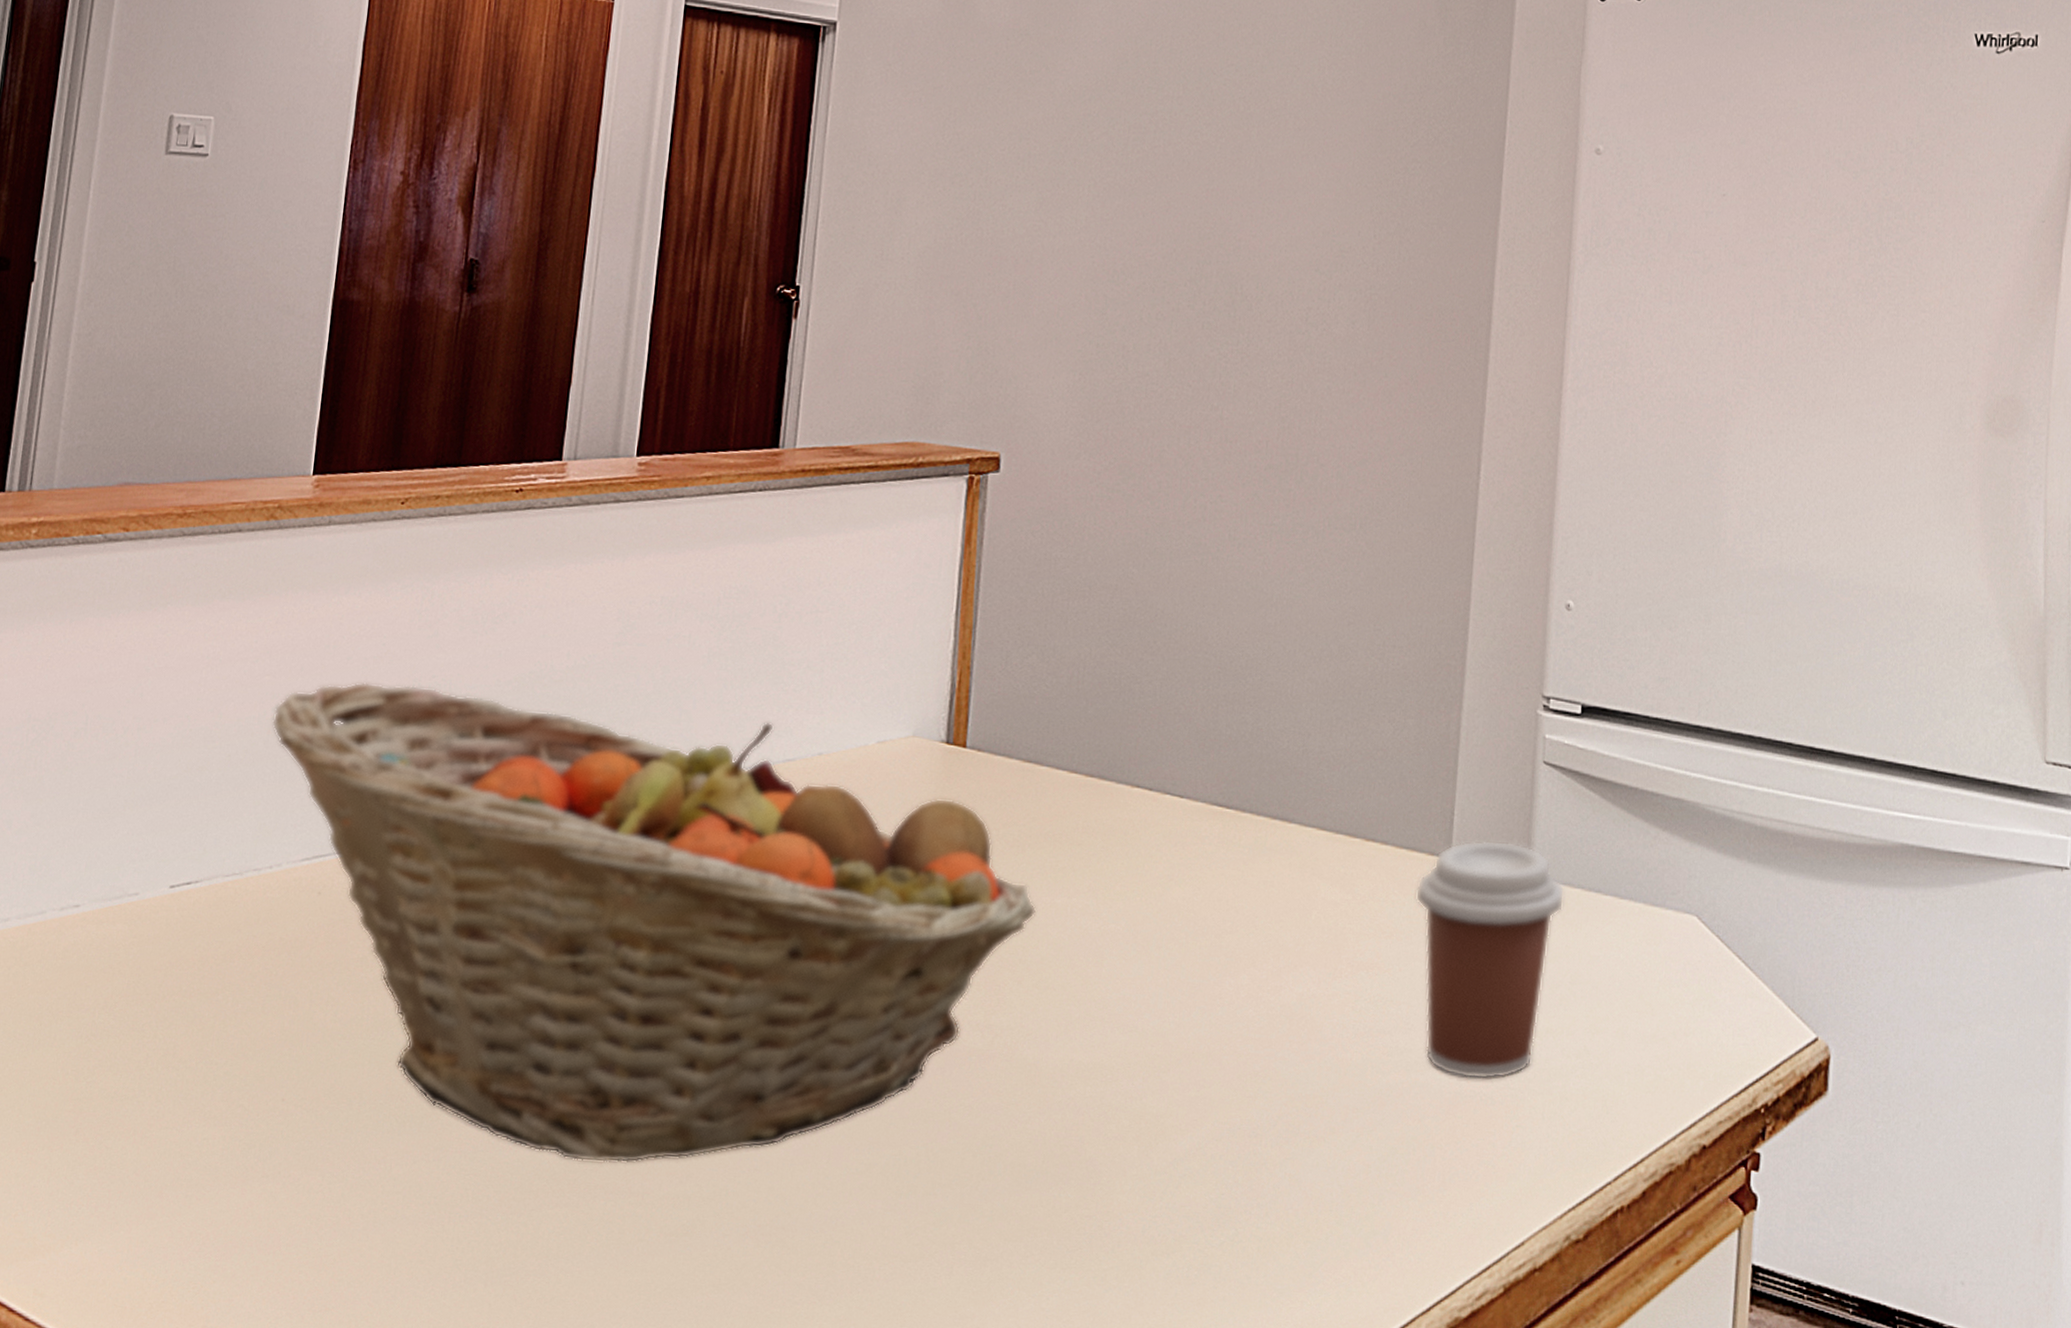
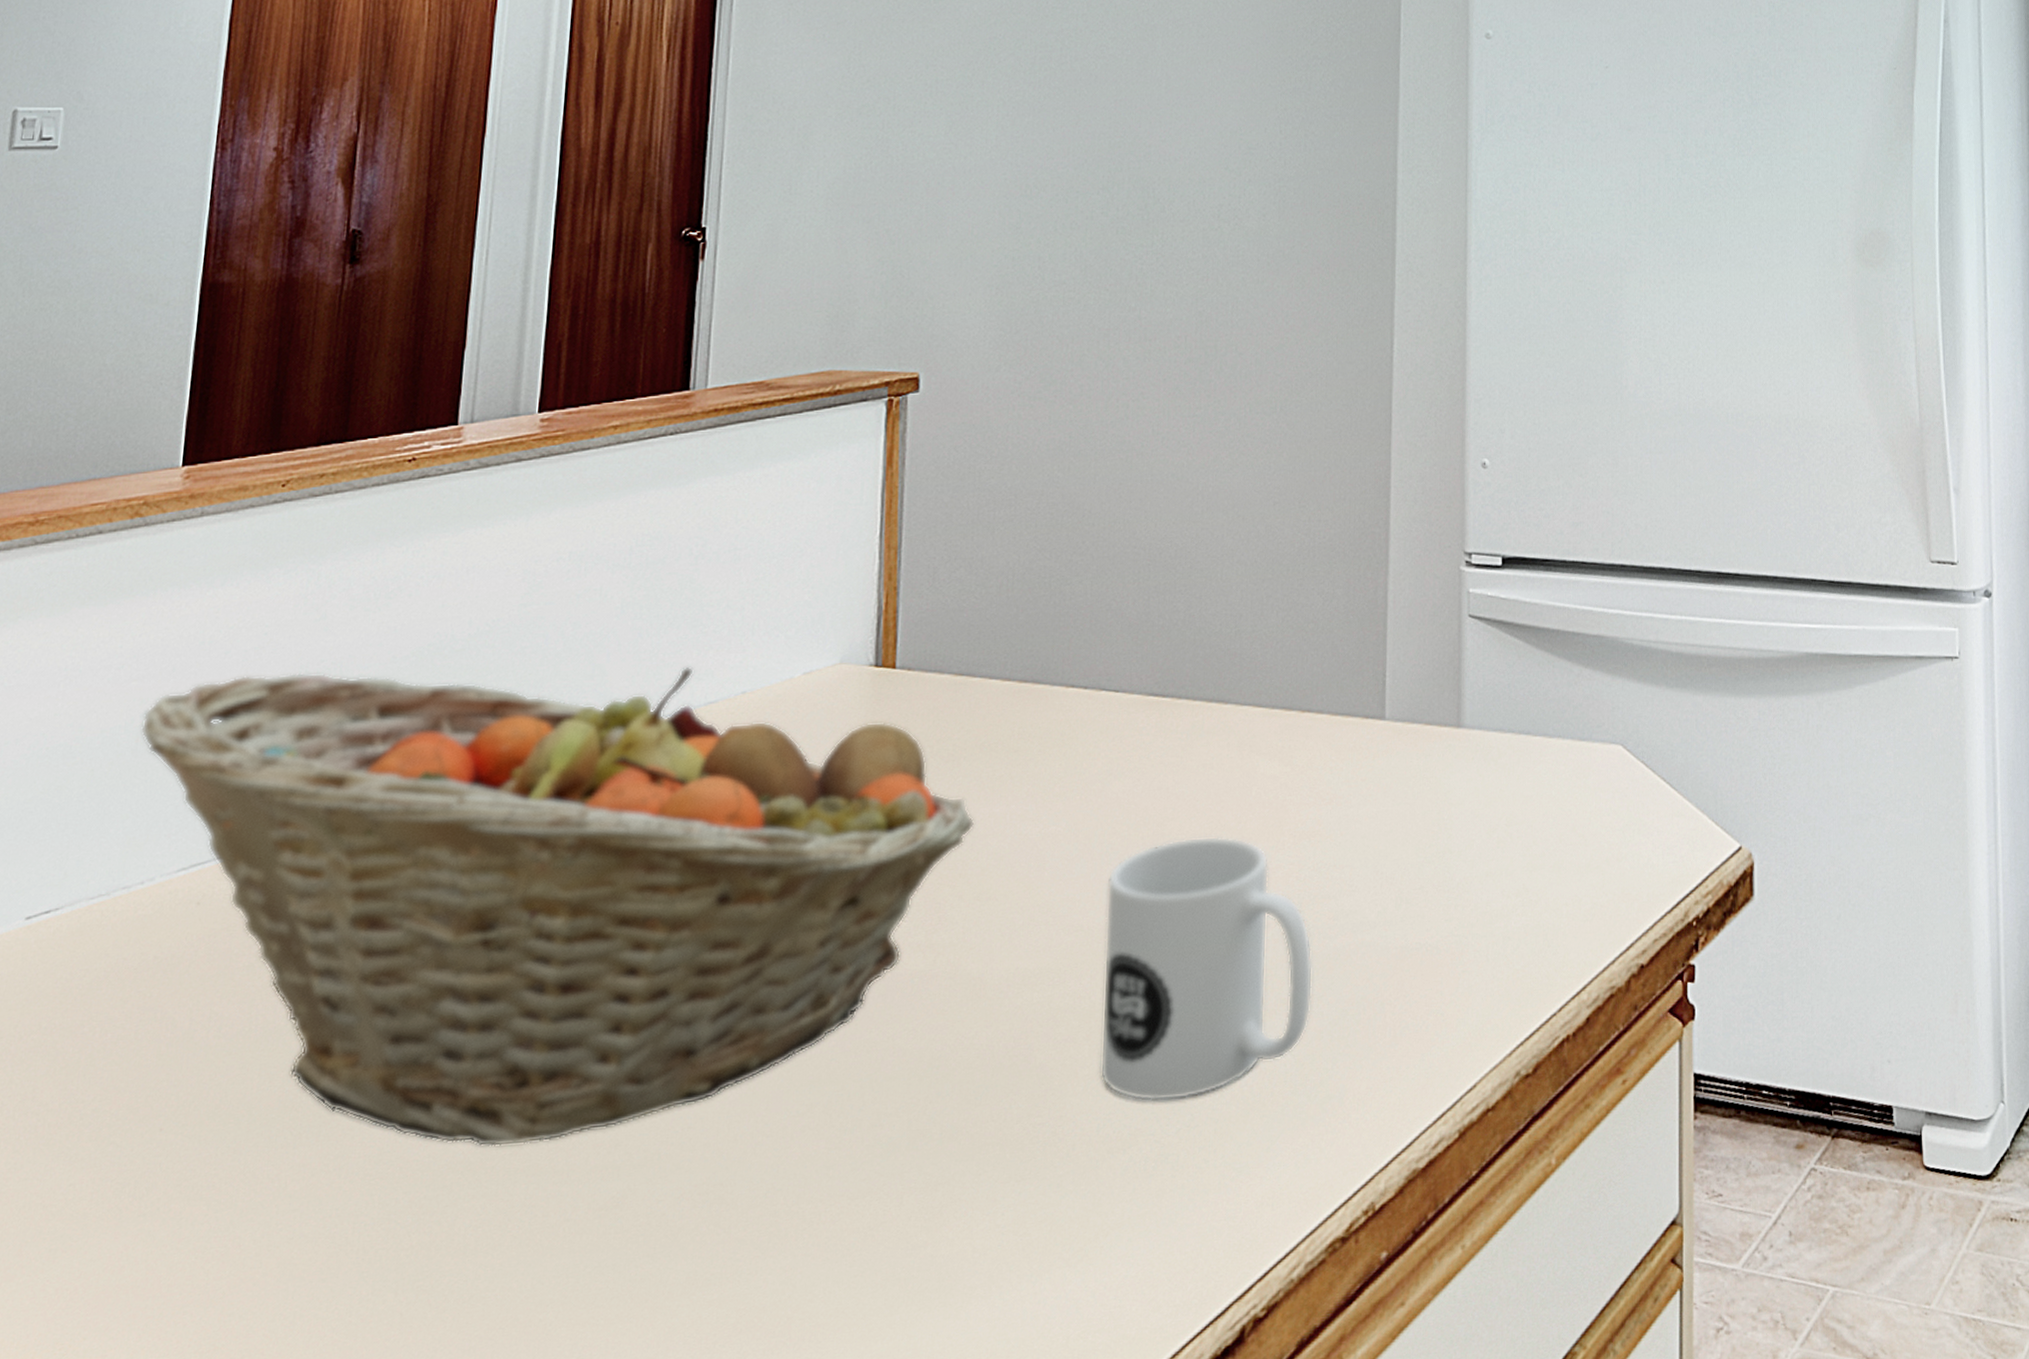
mug: none [1147,953,1365,1213] -> present [1100,836,1314,1102]
coffee cup: present [1415,840,1565,1080] -> none [1352,696,1496,932]

